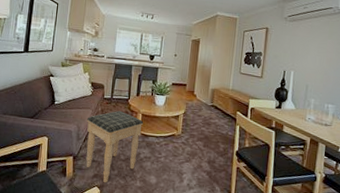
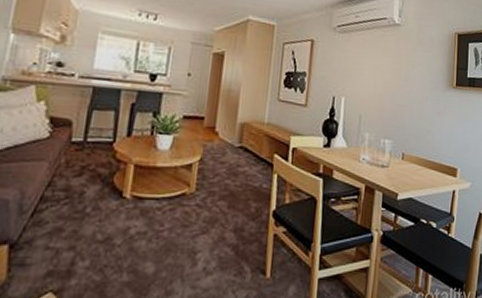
footstool: present [86,110,144,183] -> none [32,161,137,284]

